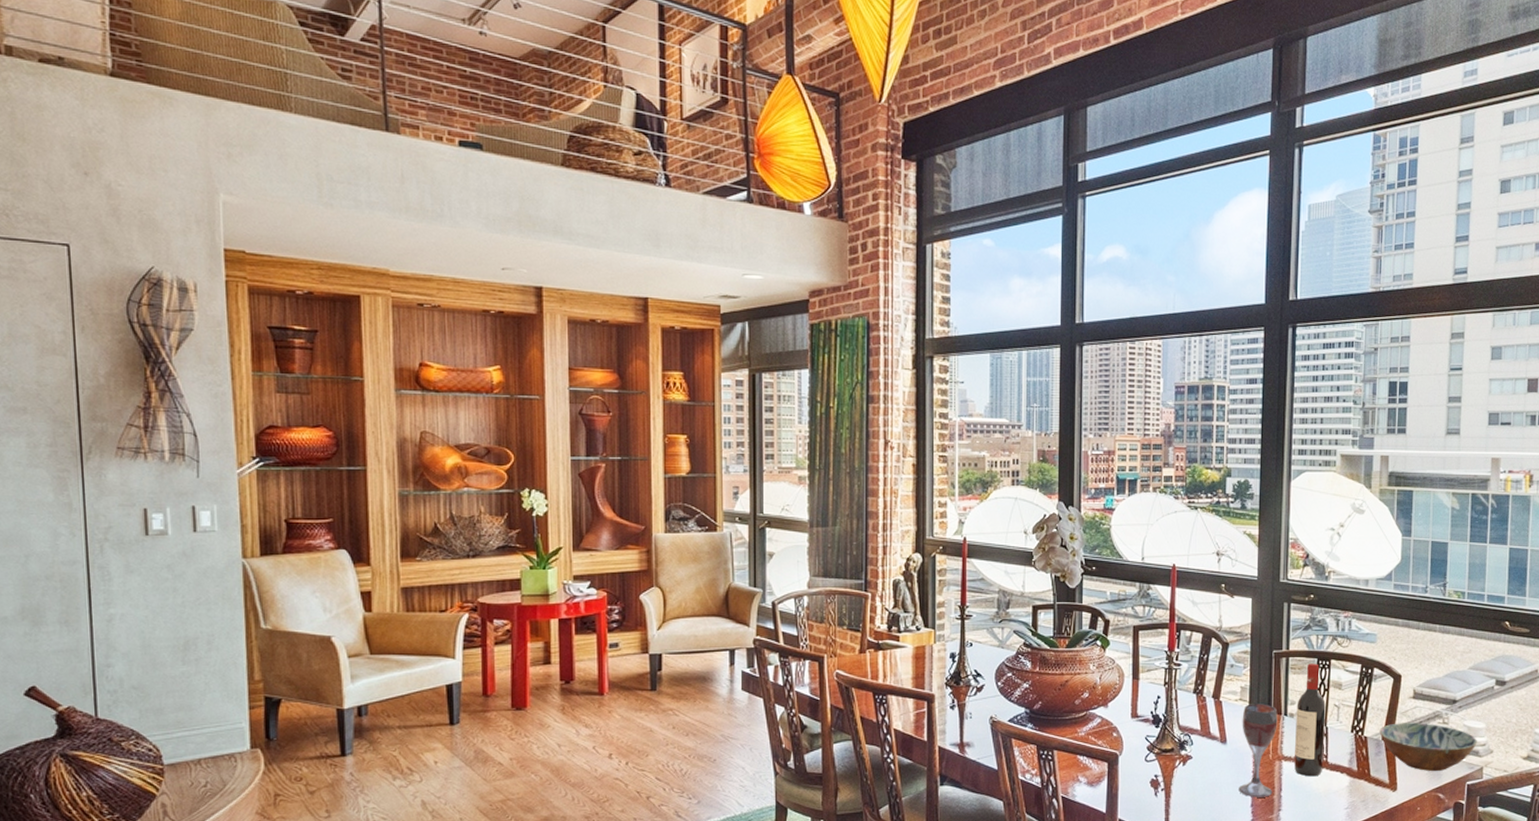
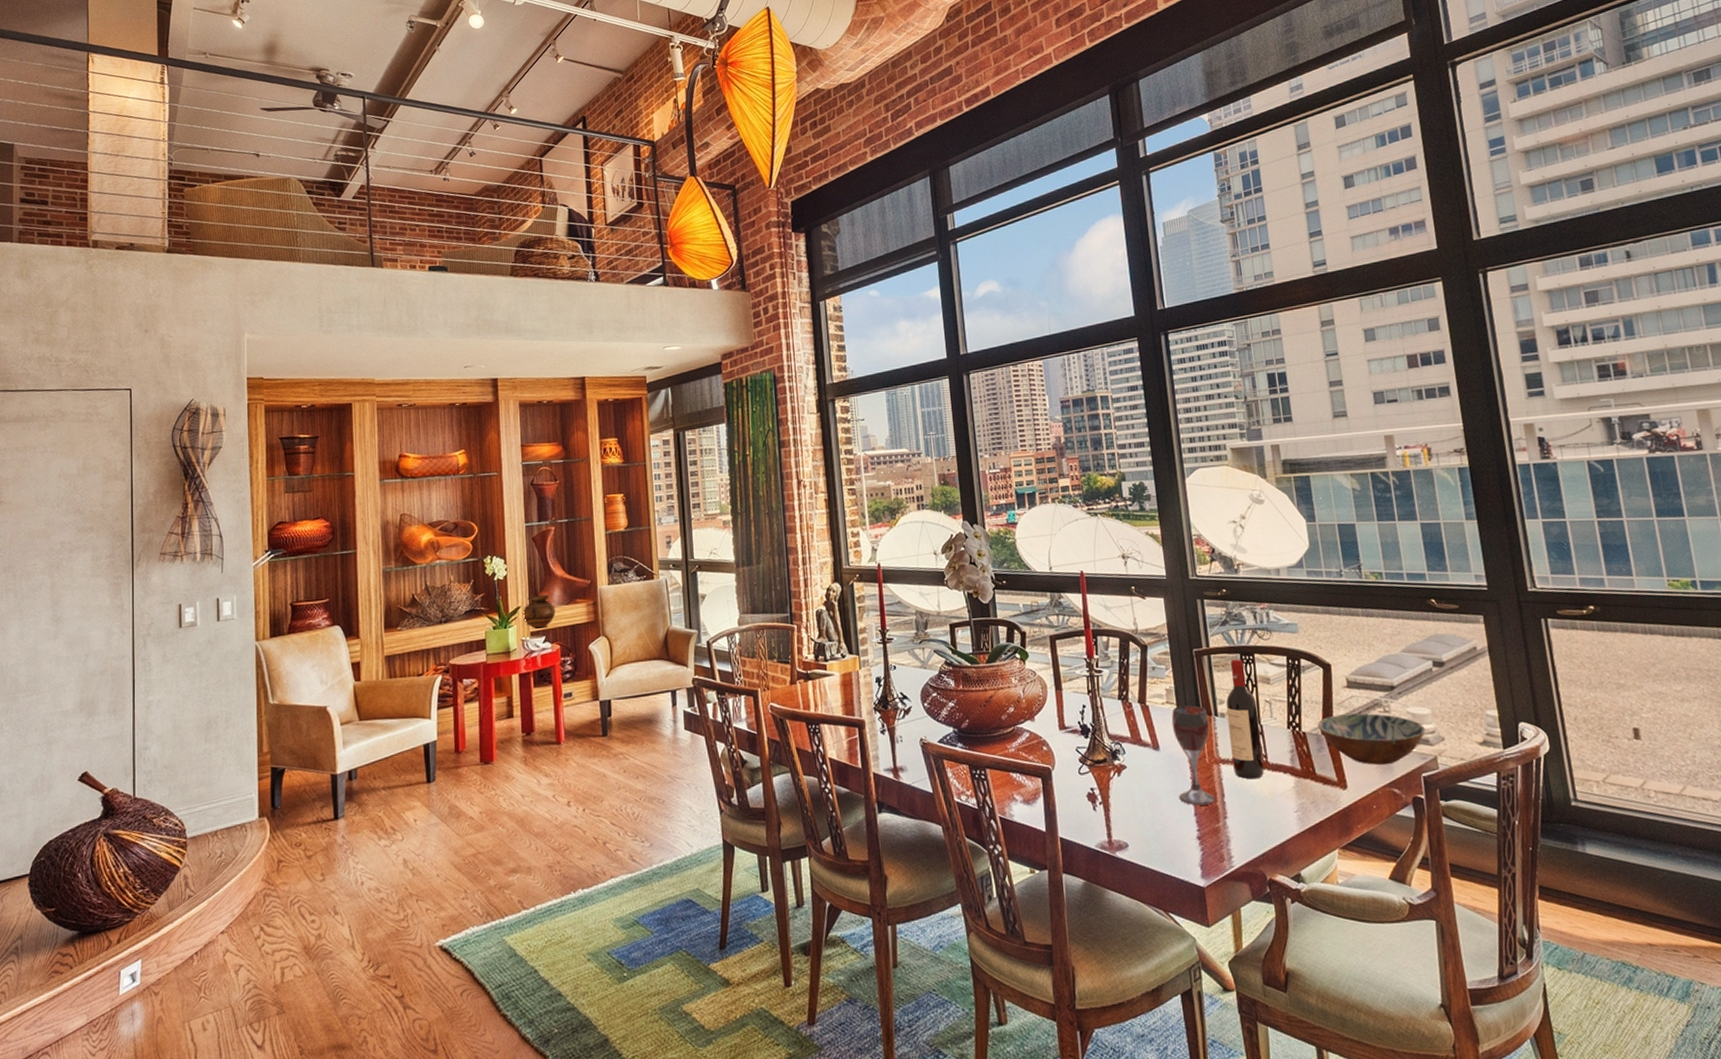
ceramic pot: none [566,537,603,572] -> present [523,594,556,629]

